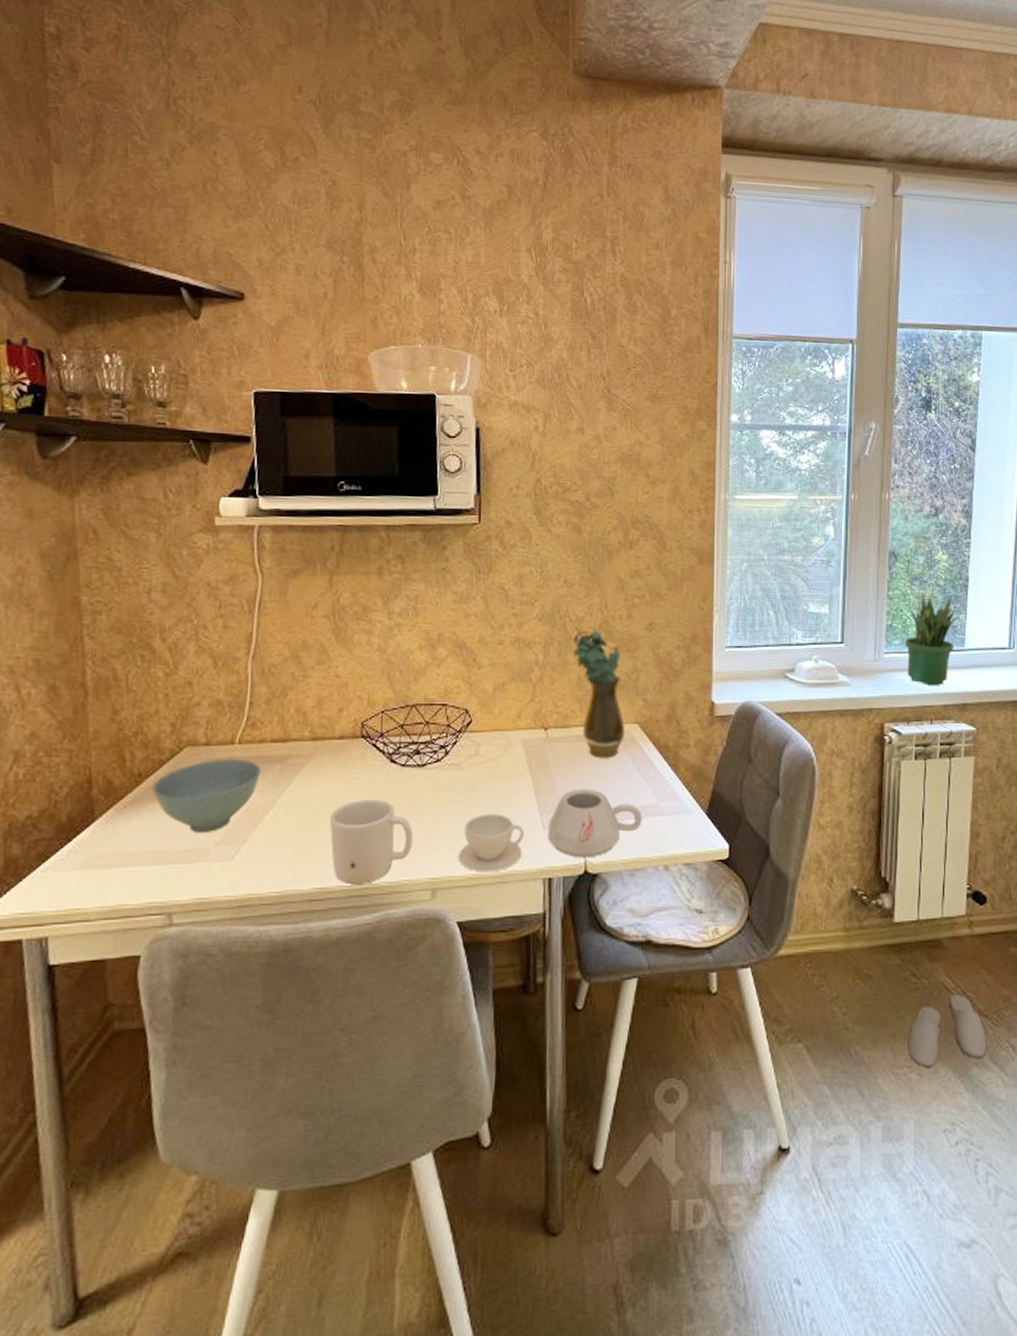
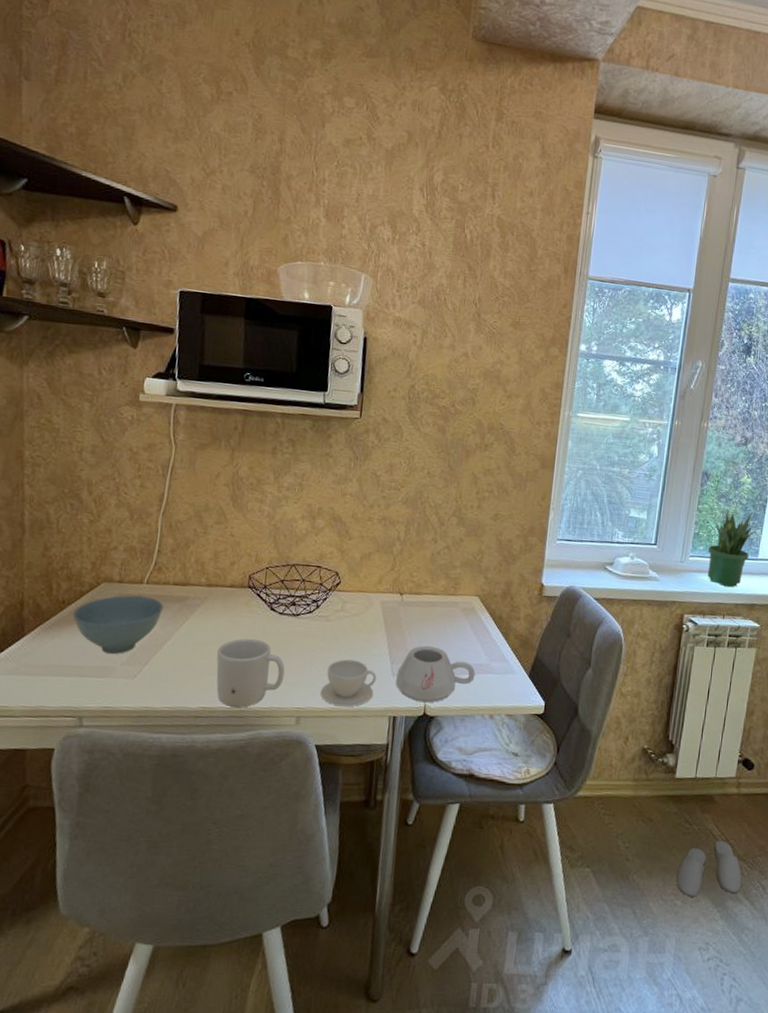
vase: present [573,626,624,757] -> none [429,511,470,622]

